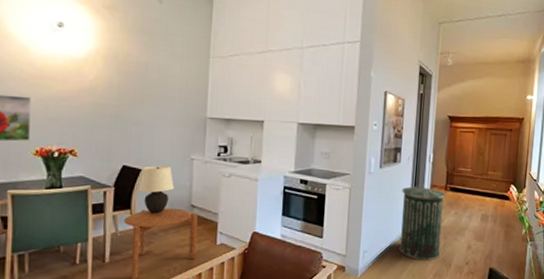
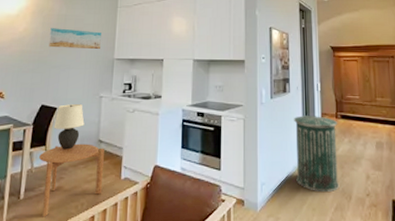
wall art: none [127,77,191,105] -> present [49,28,101,49]

